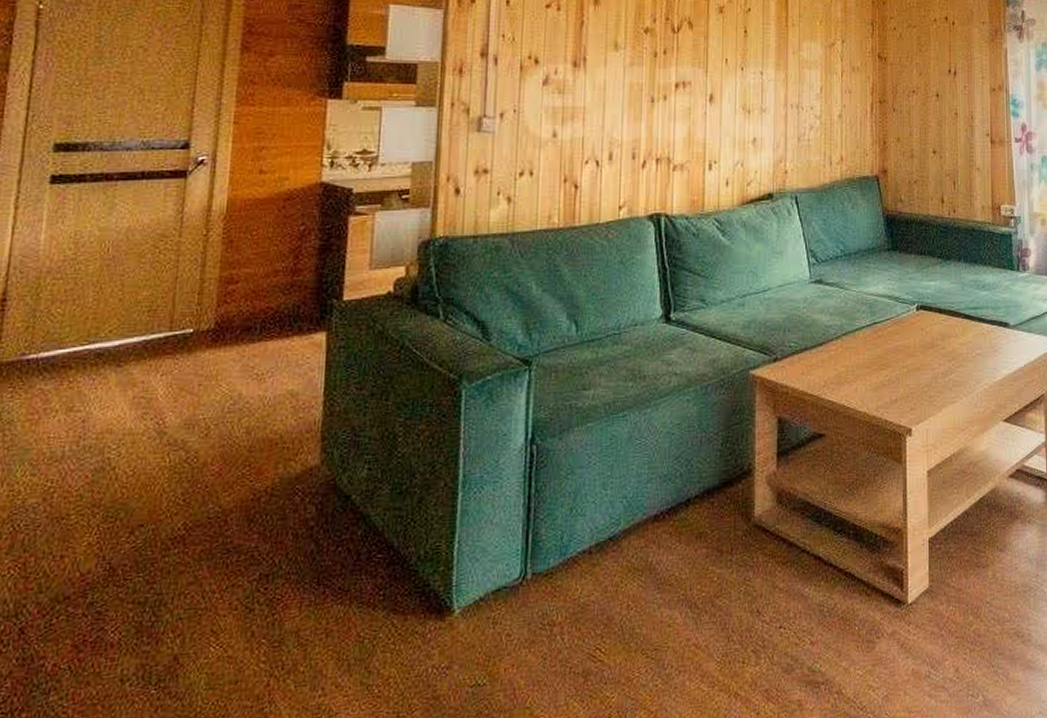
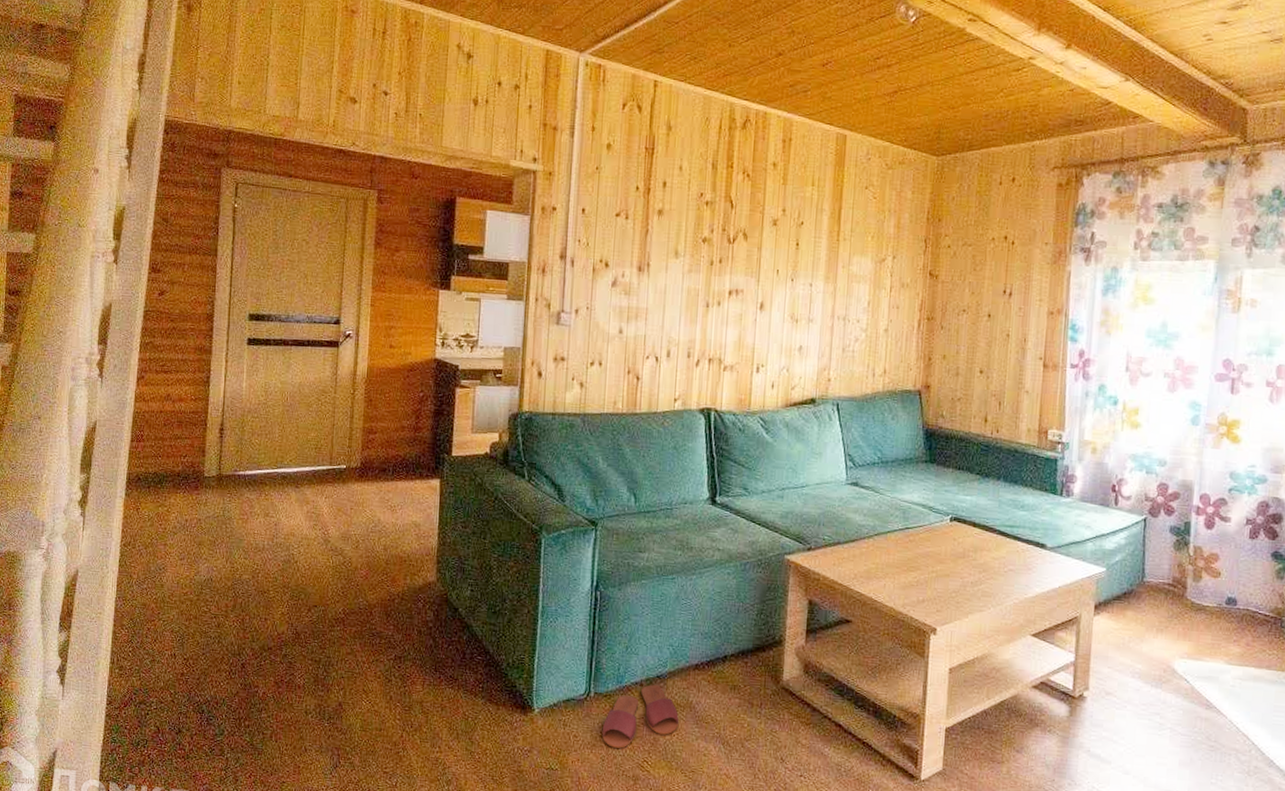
slippers: none [542,549,638,641] -> present [601,685,680,749]

